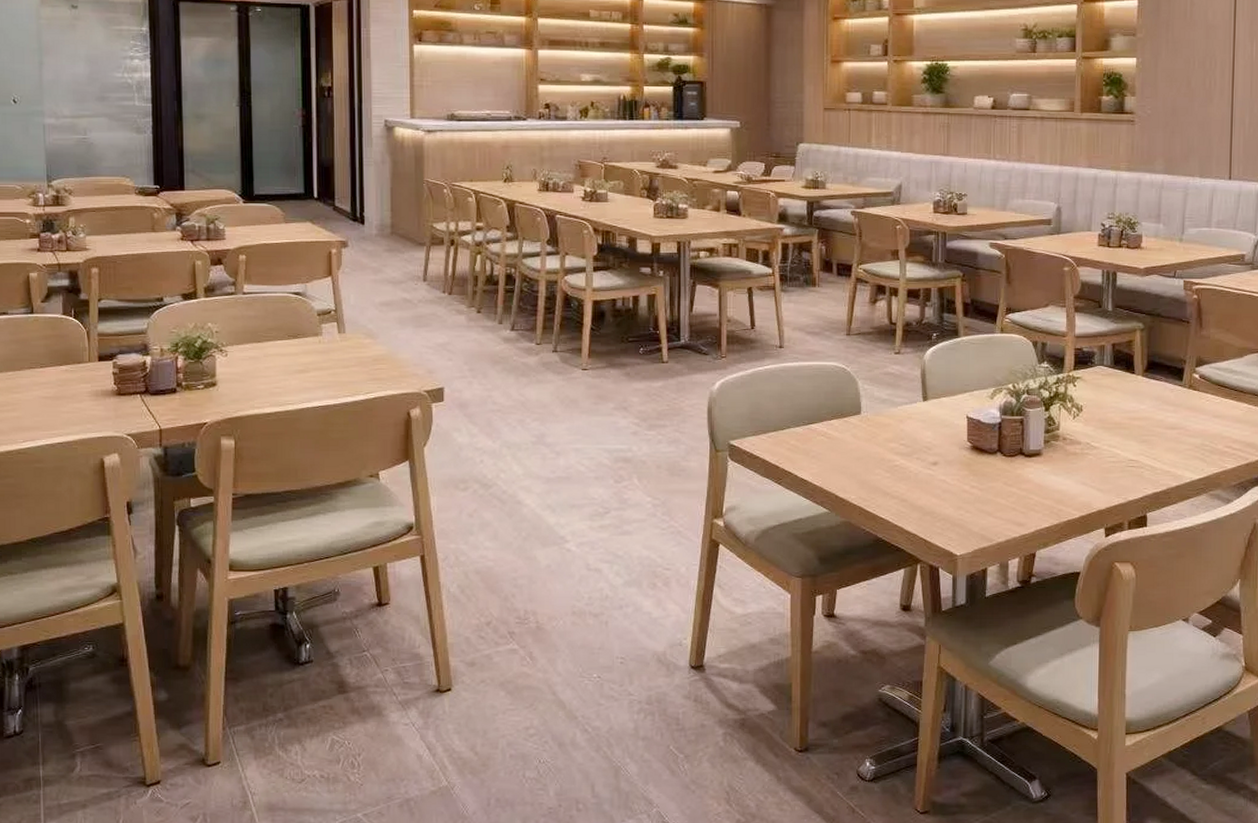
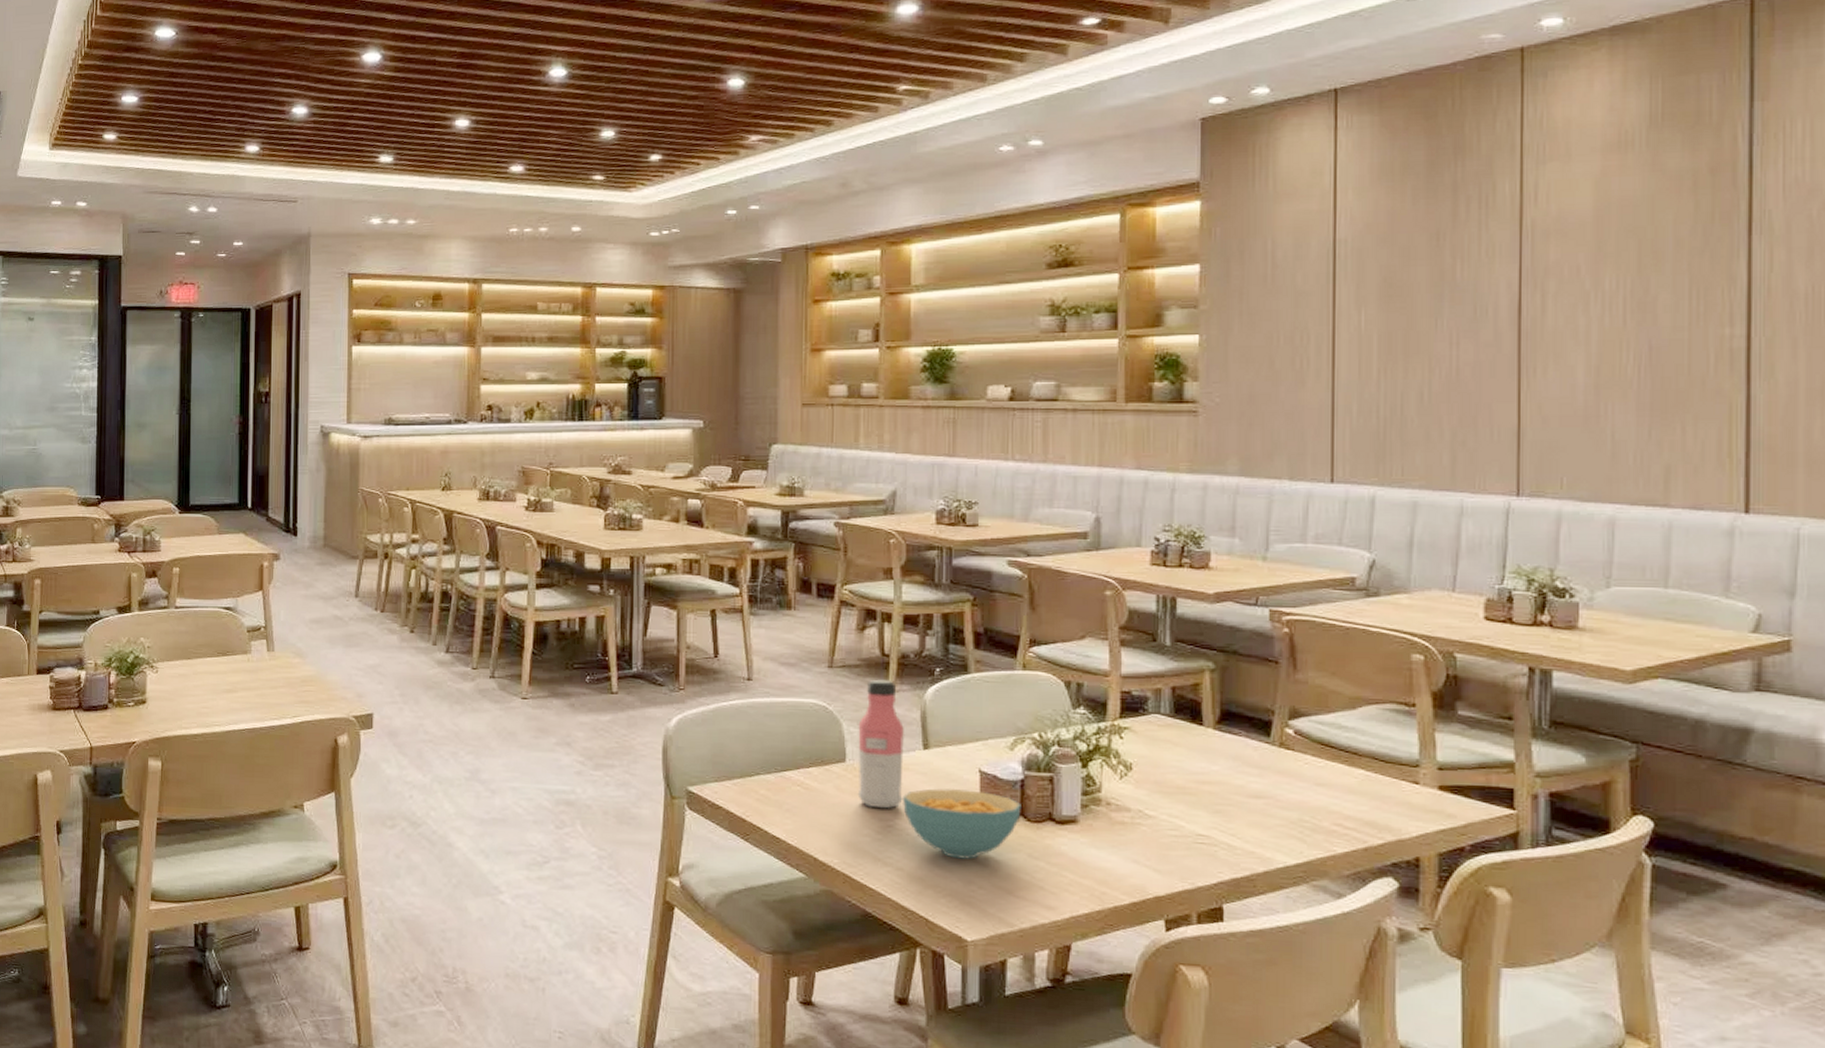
water bottle: none [870,344,909,452] -> present [857,679,905,809]
cereal bowl: none [907,432,999,489] -> present [903,788,1021,859]

